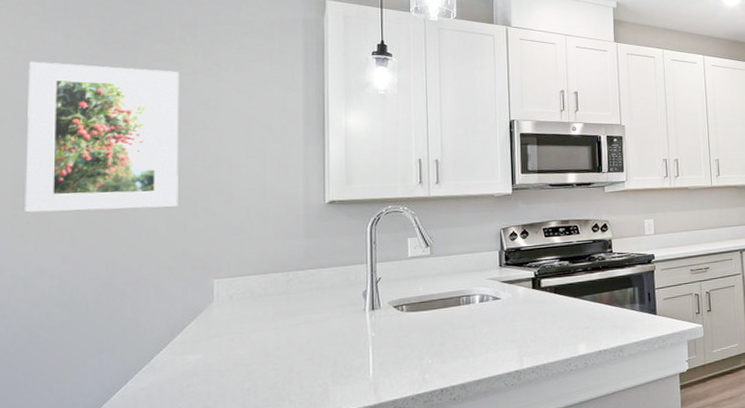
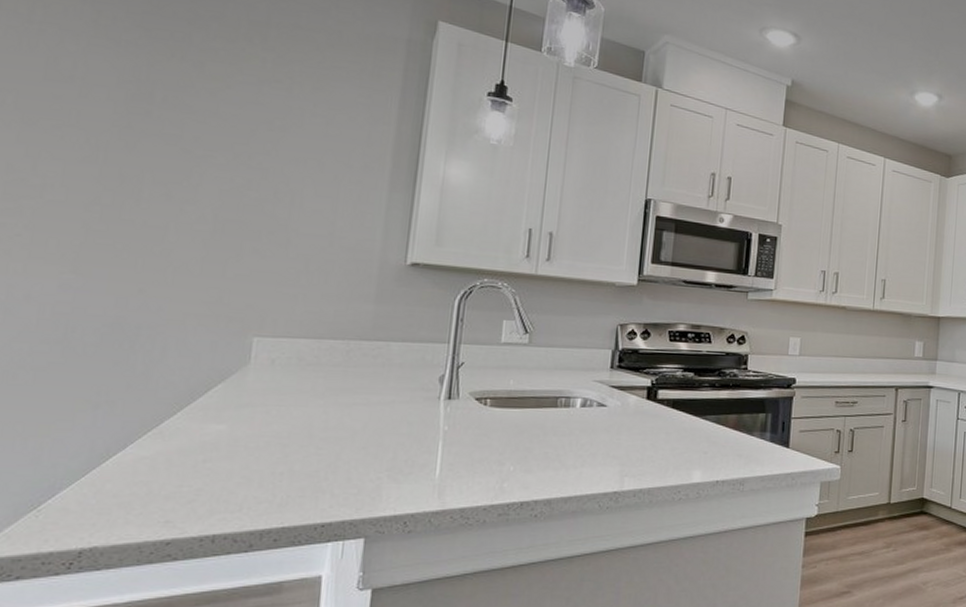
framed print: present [25,61,179,213] -> none [15,35,240,243]

